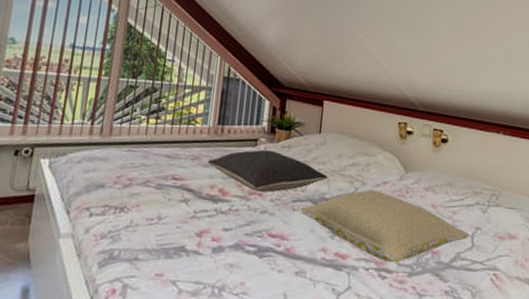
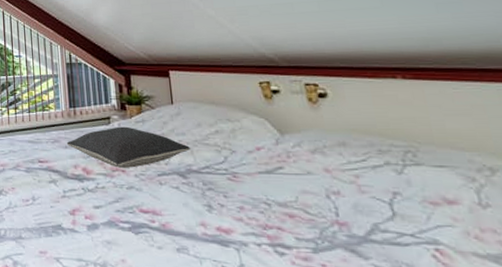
pillow: present [300,190,469,263] -> none [168,158,386,237]

